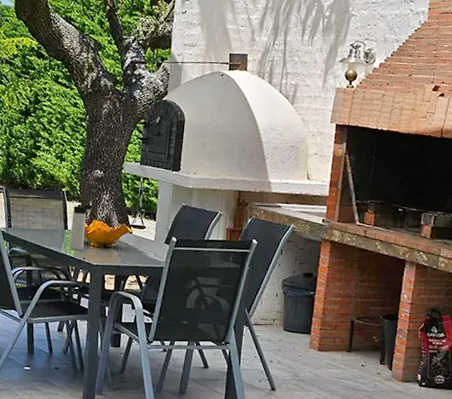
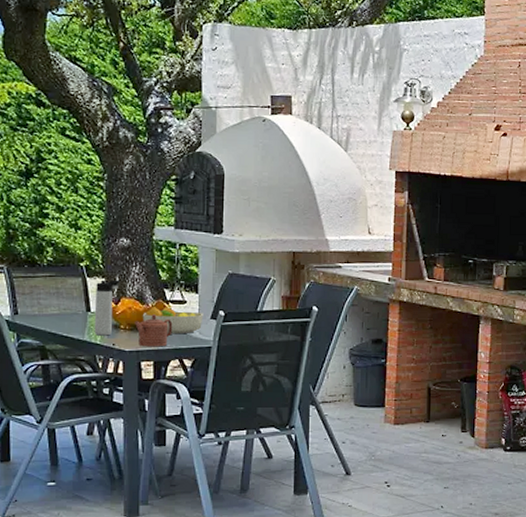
teapot: none [102,236,133,264] -> present [135,314,173,347]
fruit bowl: none [109,229,159,255] -> present [143,307,204,335]

